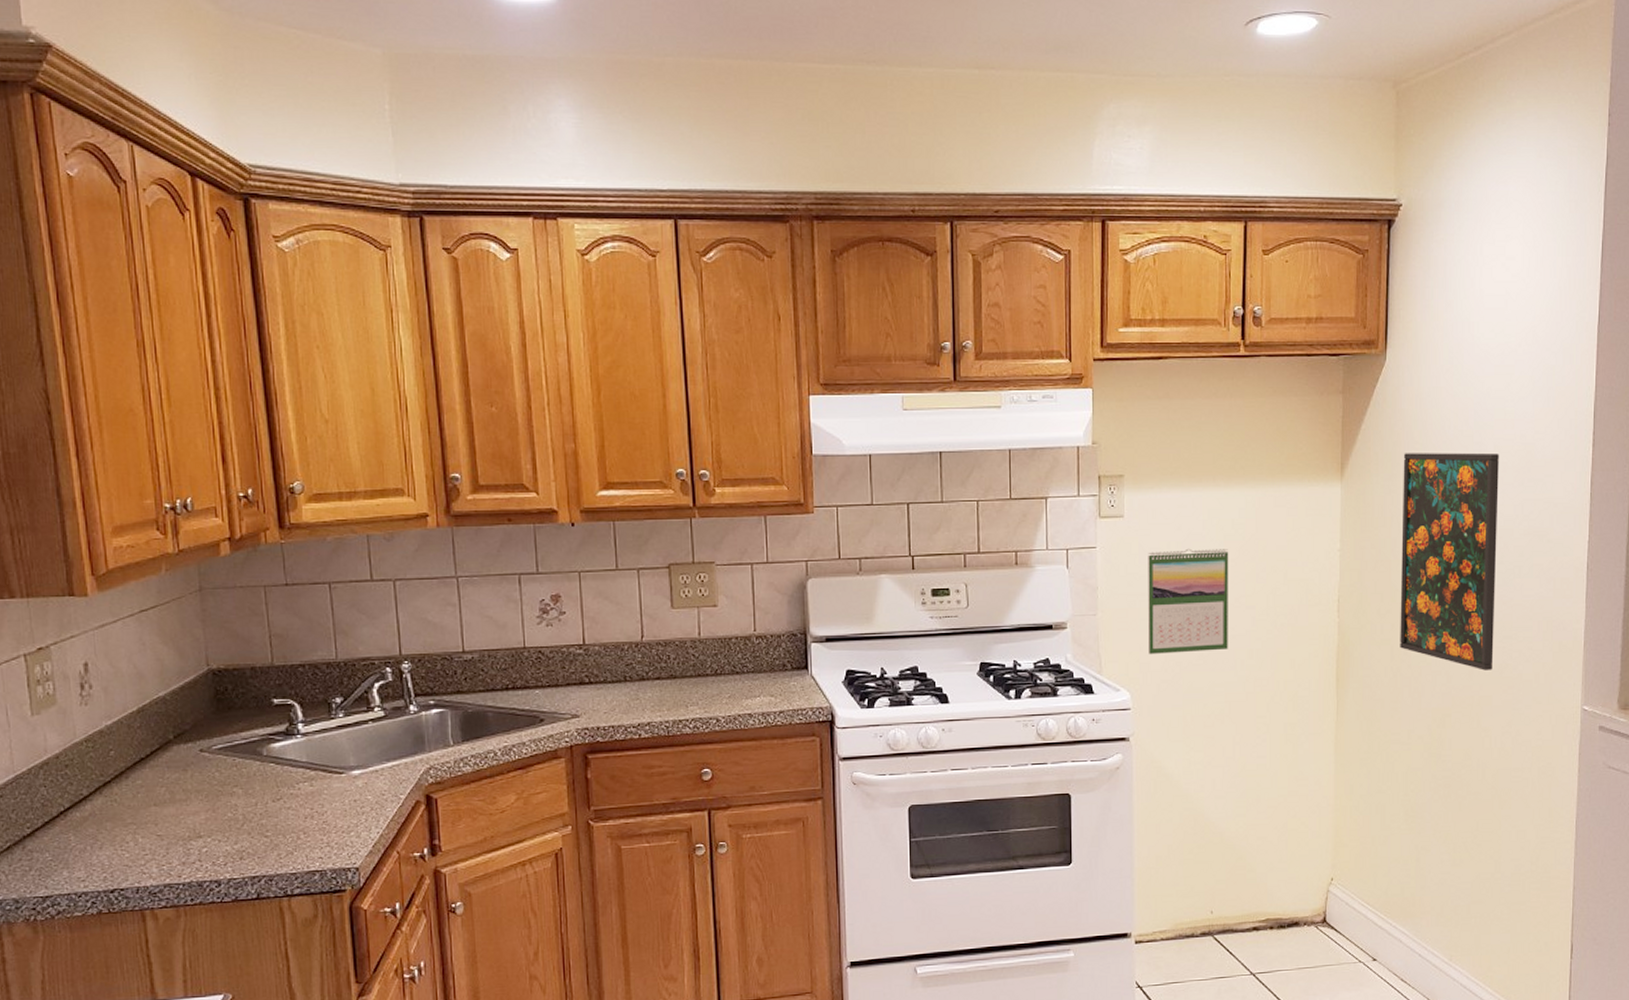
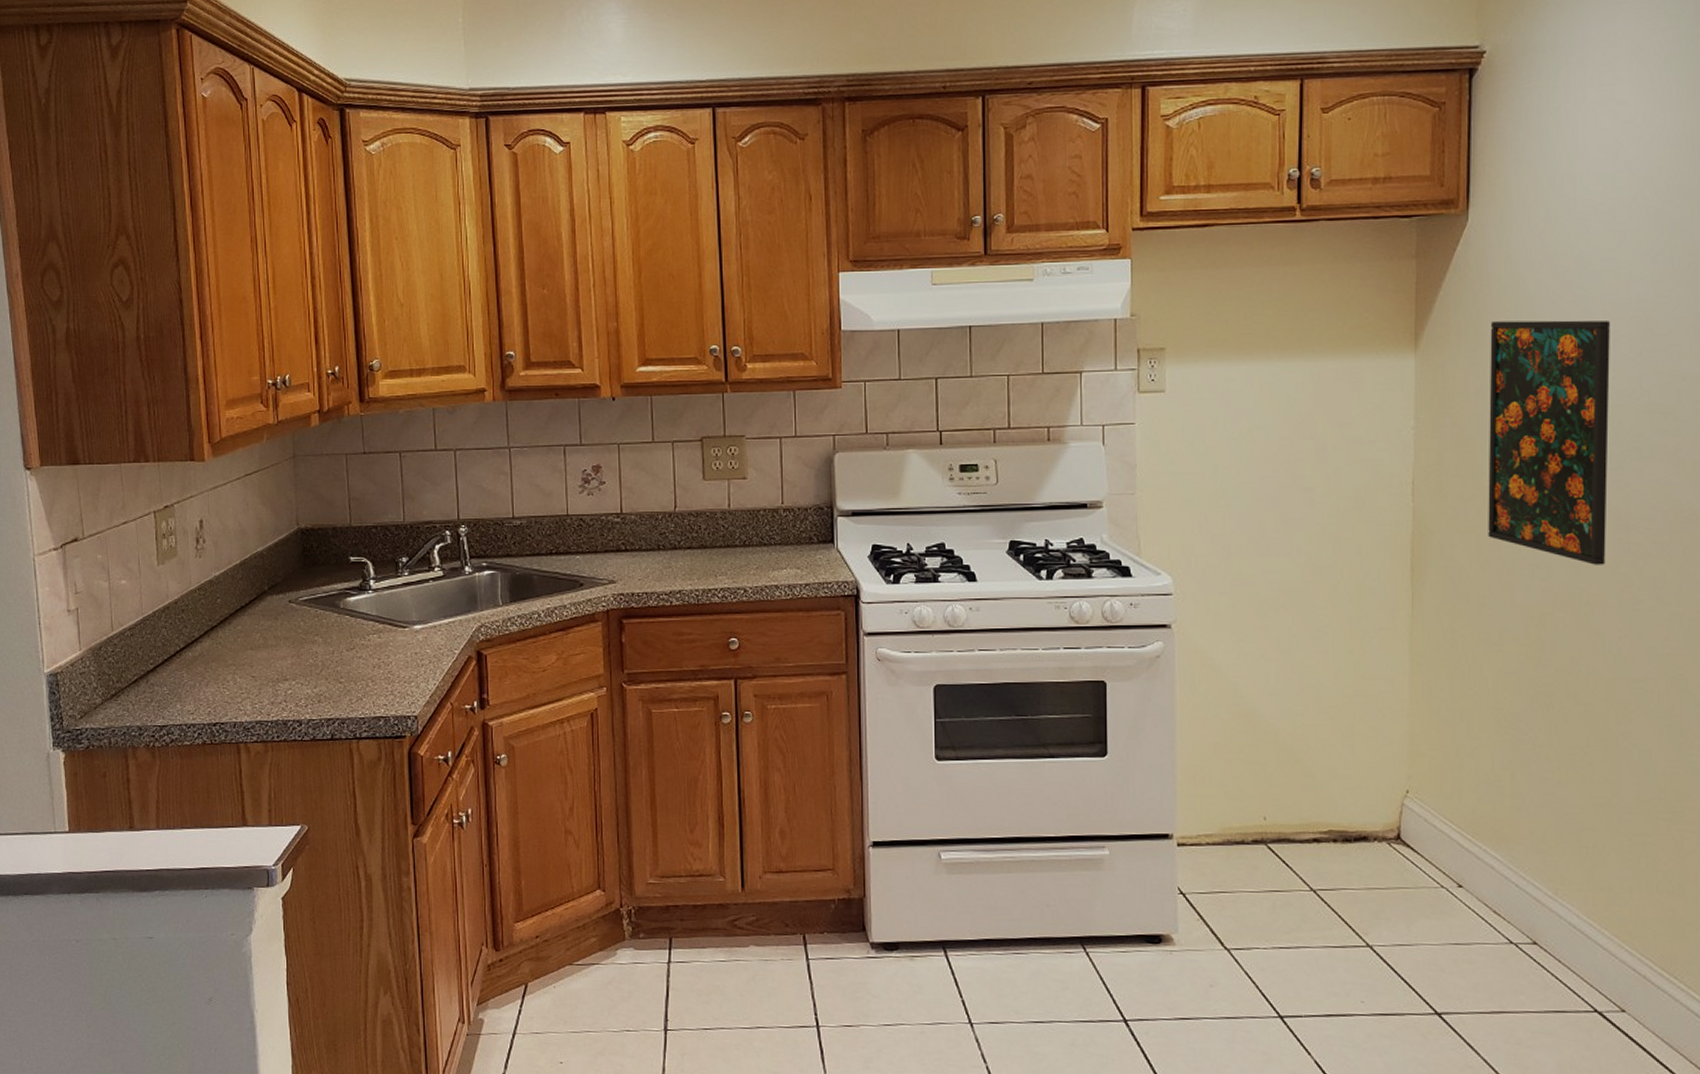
calendar: present [1148,548,1229,654] -> none [1192,425,1284,536]

